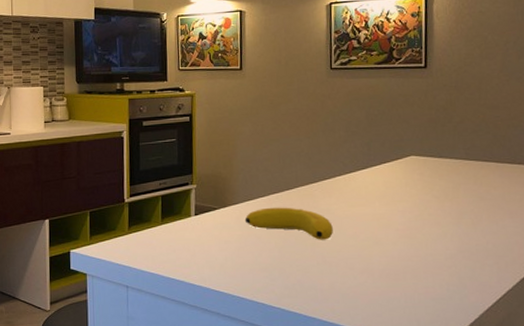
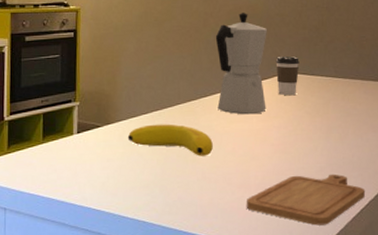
moka pot: none [333,94,390,198] -> present [215,13,267,115]
chopping board: none [369,261,503,315] -> present [246,174,366,226]
coffee cup: none [399,138,426,179] -> present [275,56,300,96]

